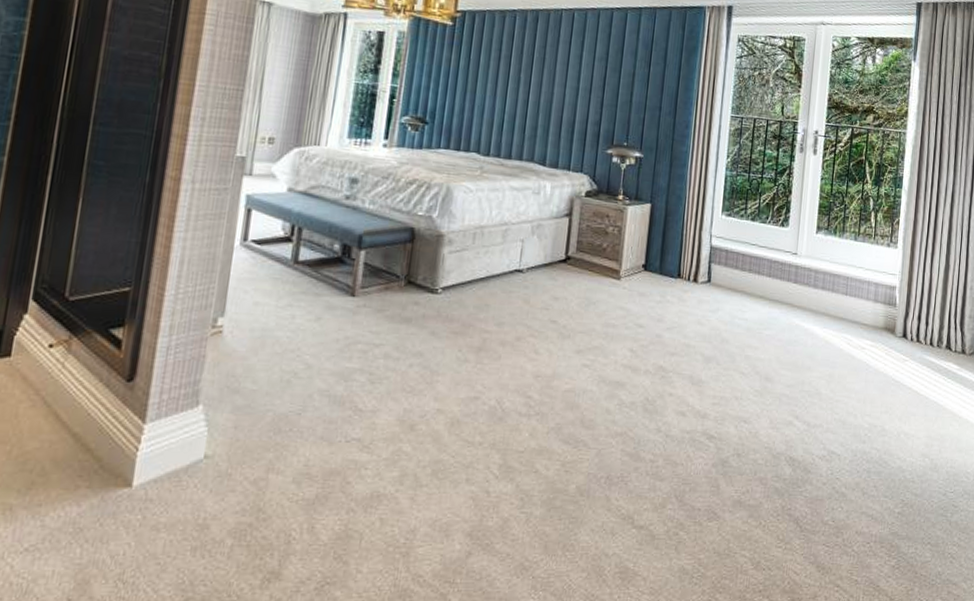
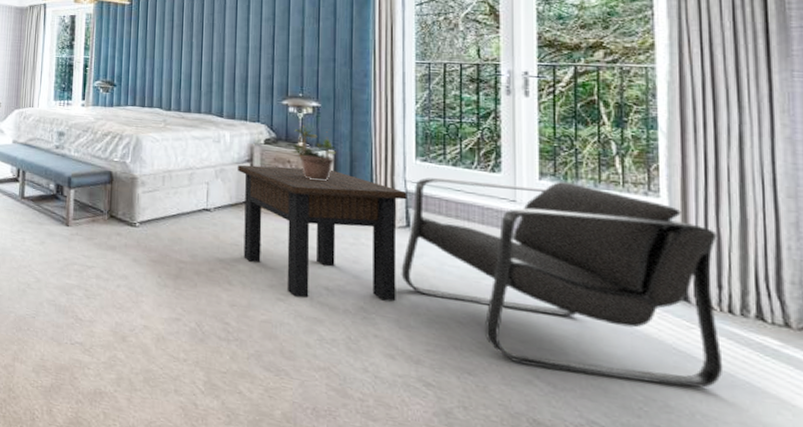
side table: none [553,219,712,361] -> present [238,165,407,302]
potted plant: none [610,176,654,237] -> present [291,125,337,181]
armchair: none [698,232,930,412] -> present [401,178,723,388]

